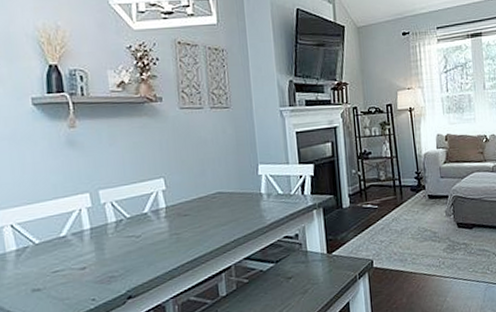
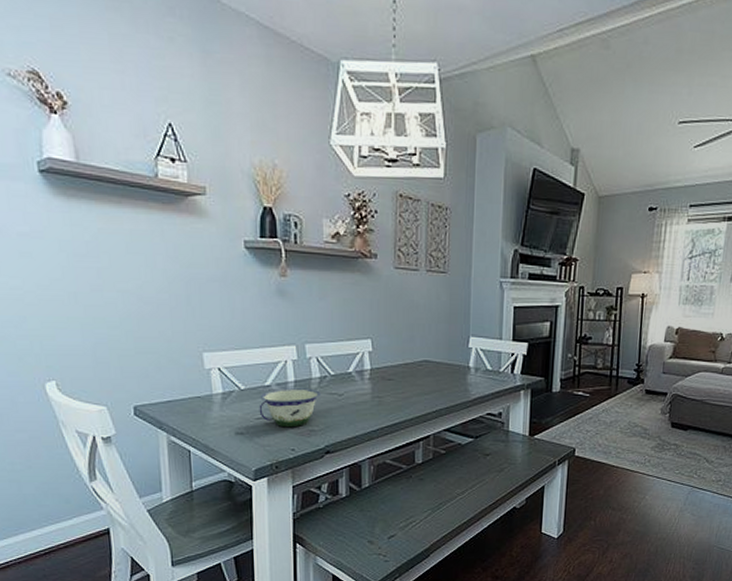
bowl: none [55,234,118,278] -> present [259,388,321,428]

